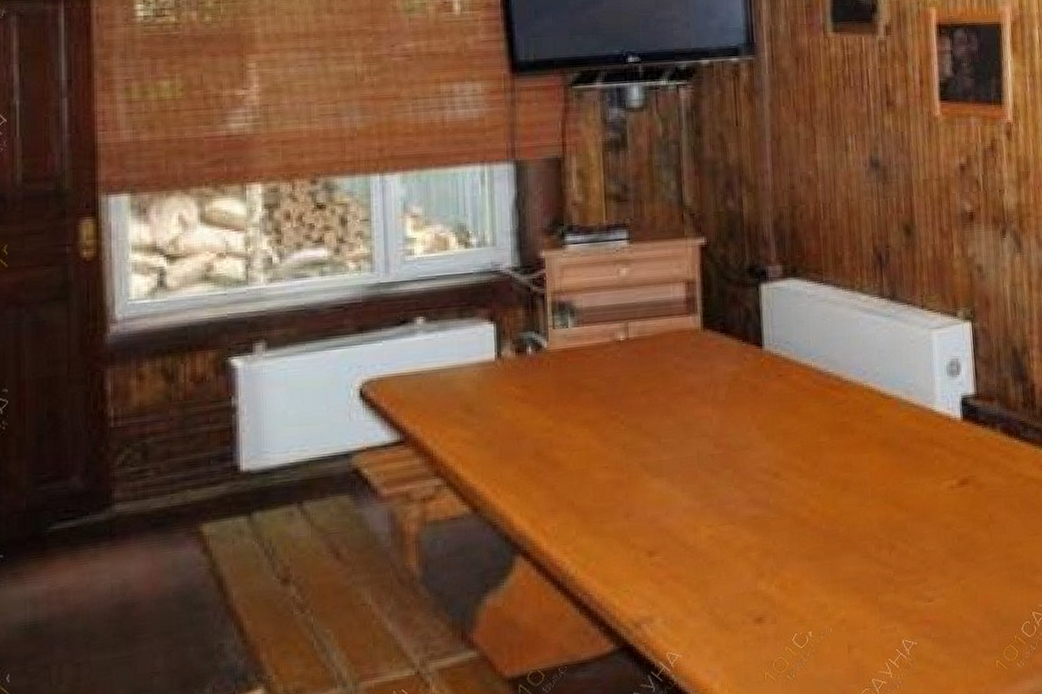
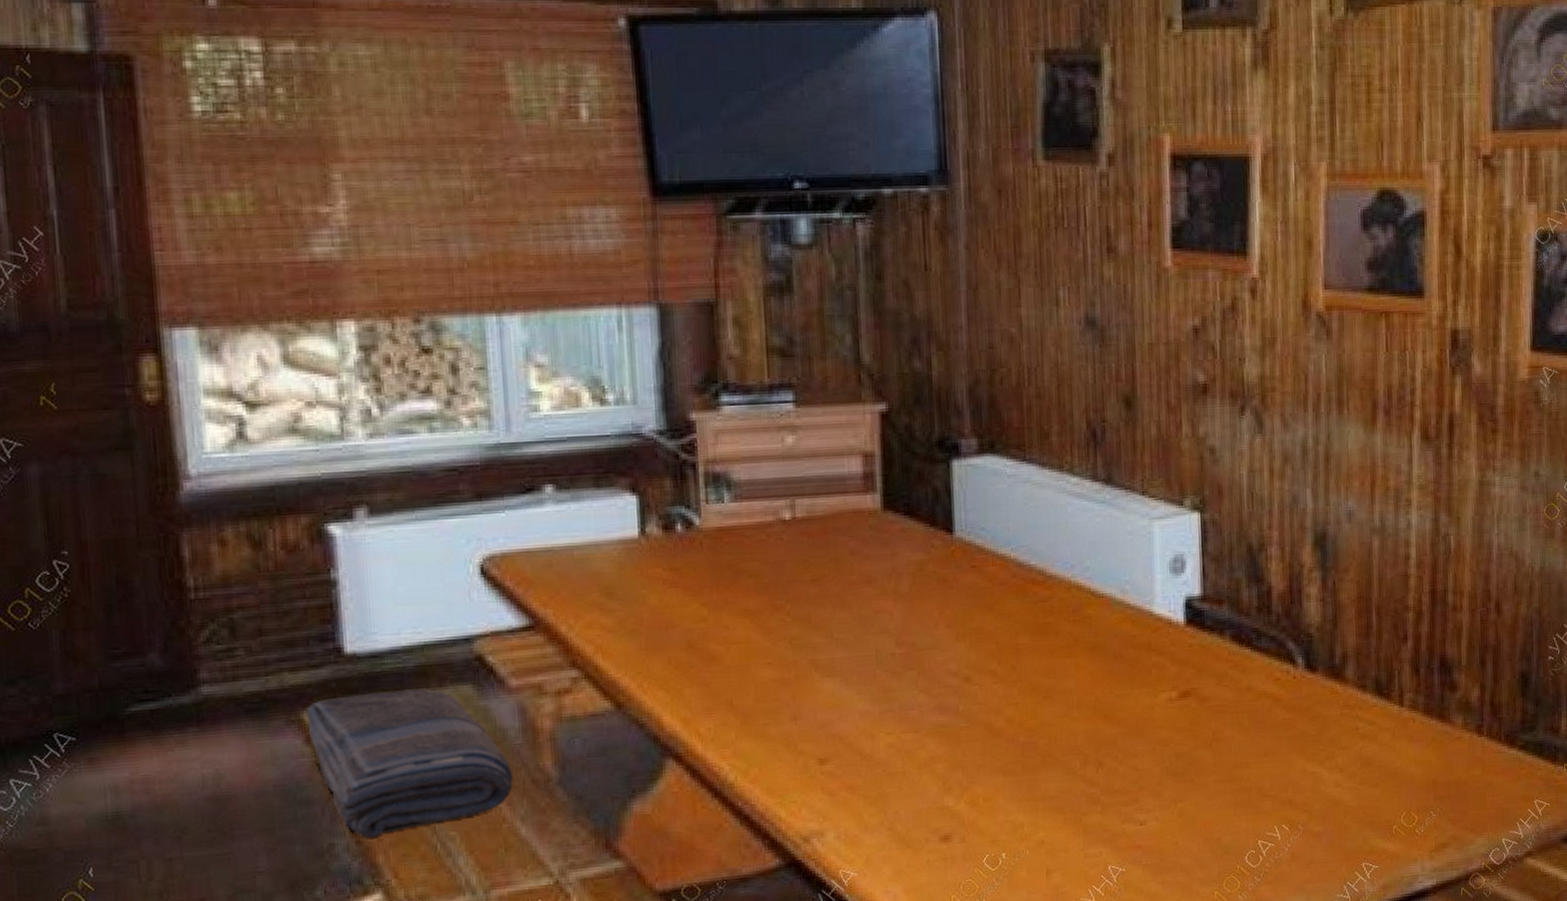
towel: none [205,500,382,638] -> present [306,688,513,838]

